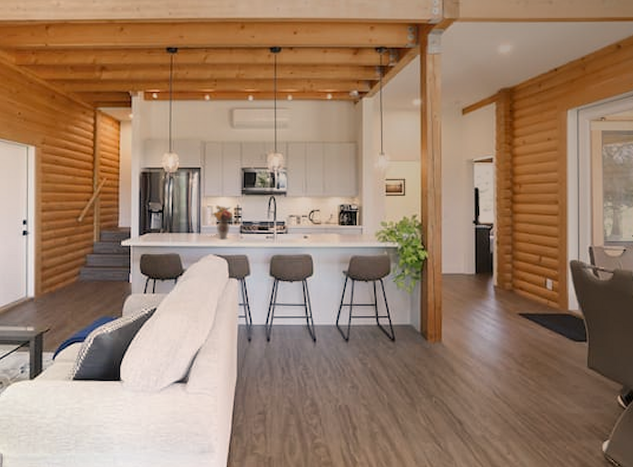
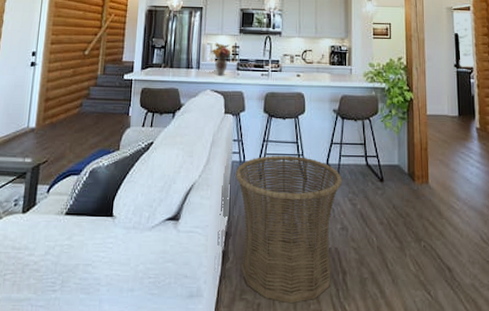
basket: none [242,318,352,457] -> present [235,155,342,304]

